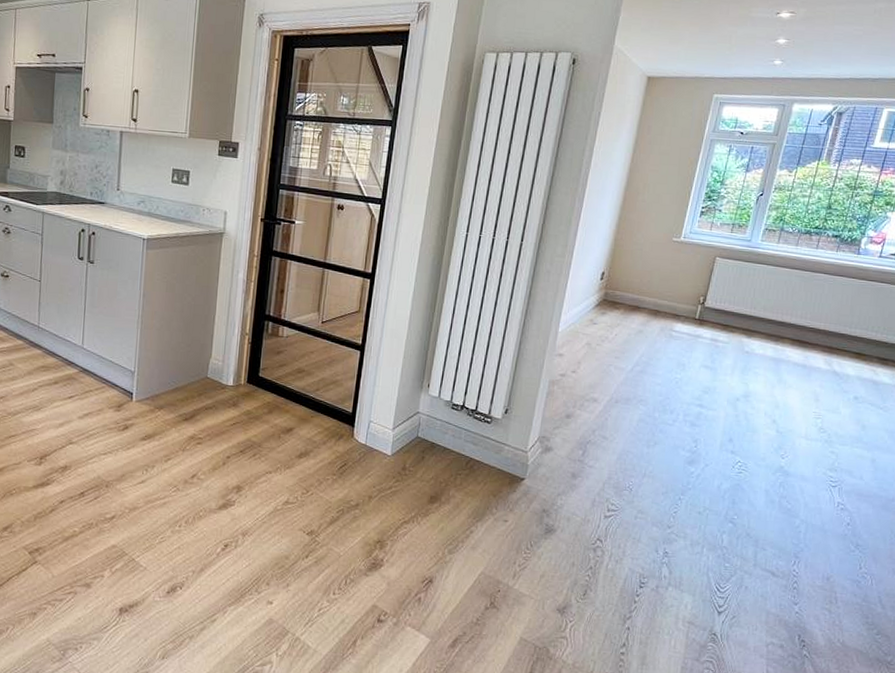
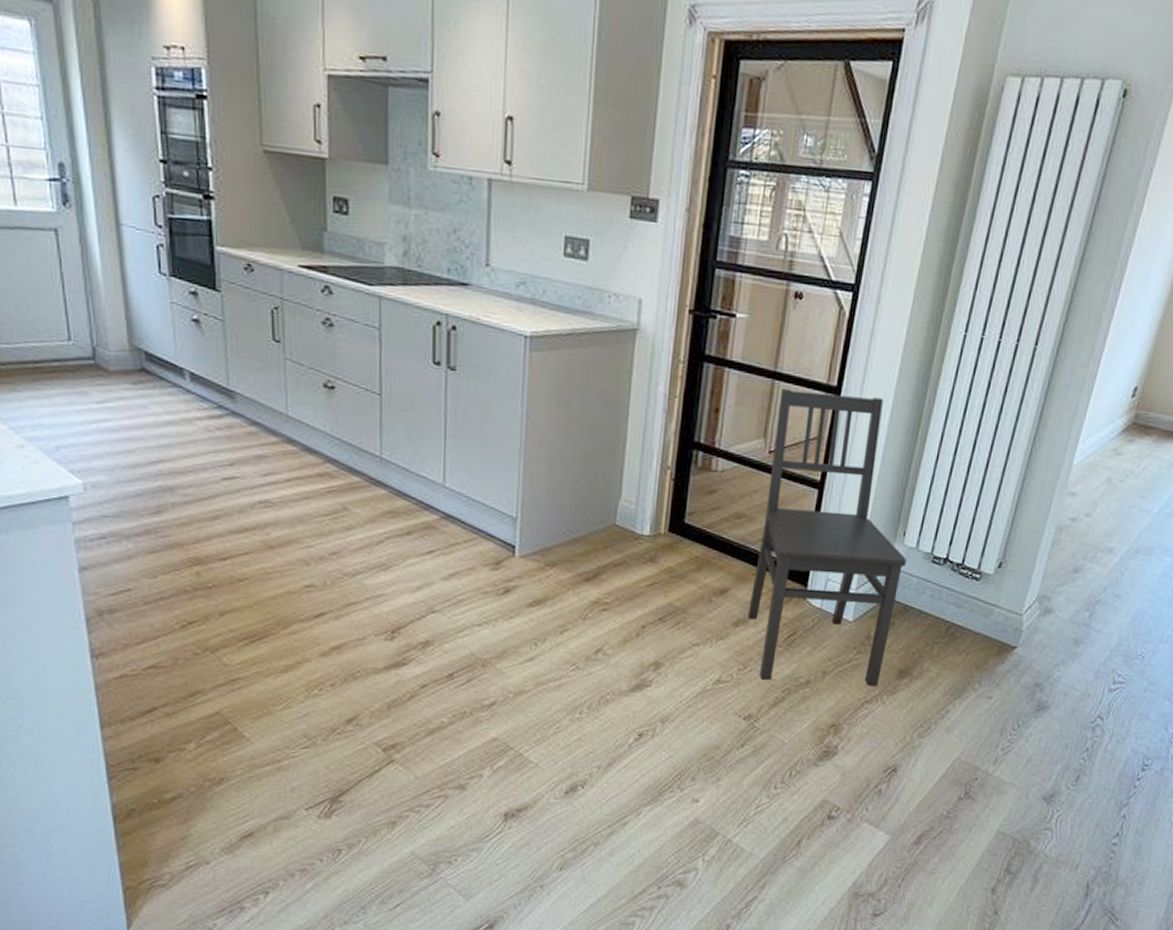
dining chair: none [308,274,431,510] -> present [748,388,907,687]

